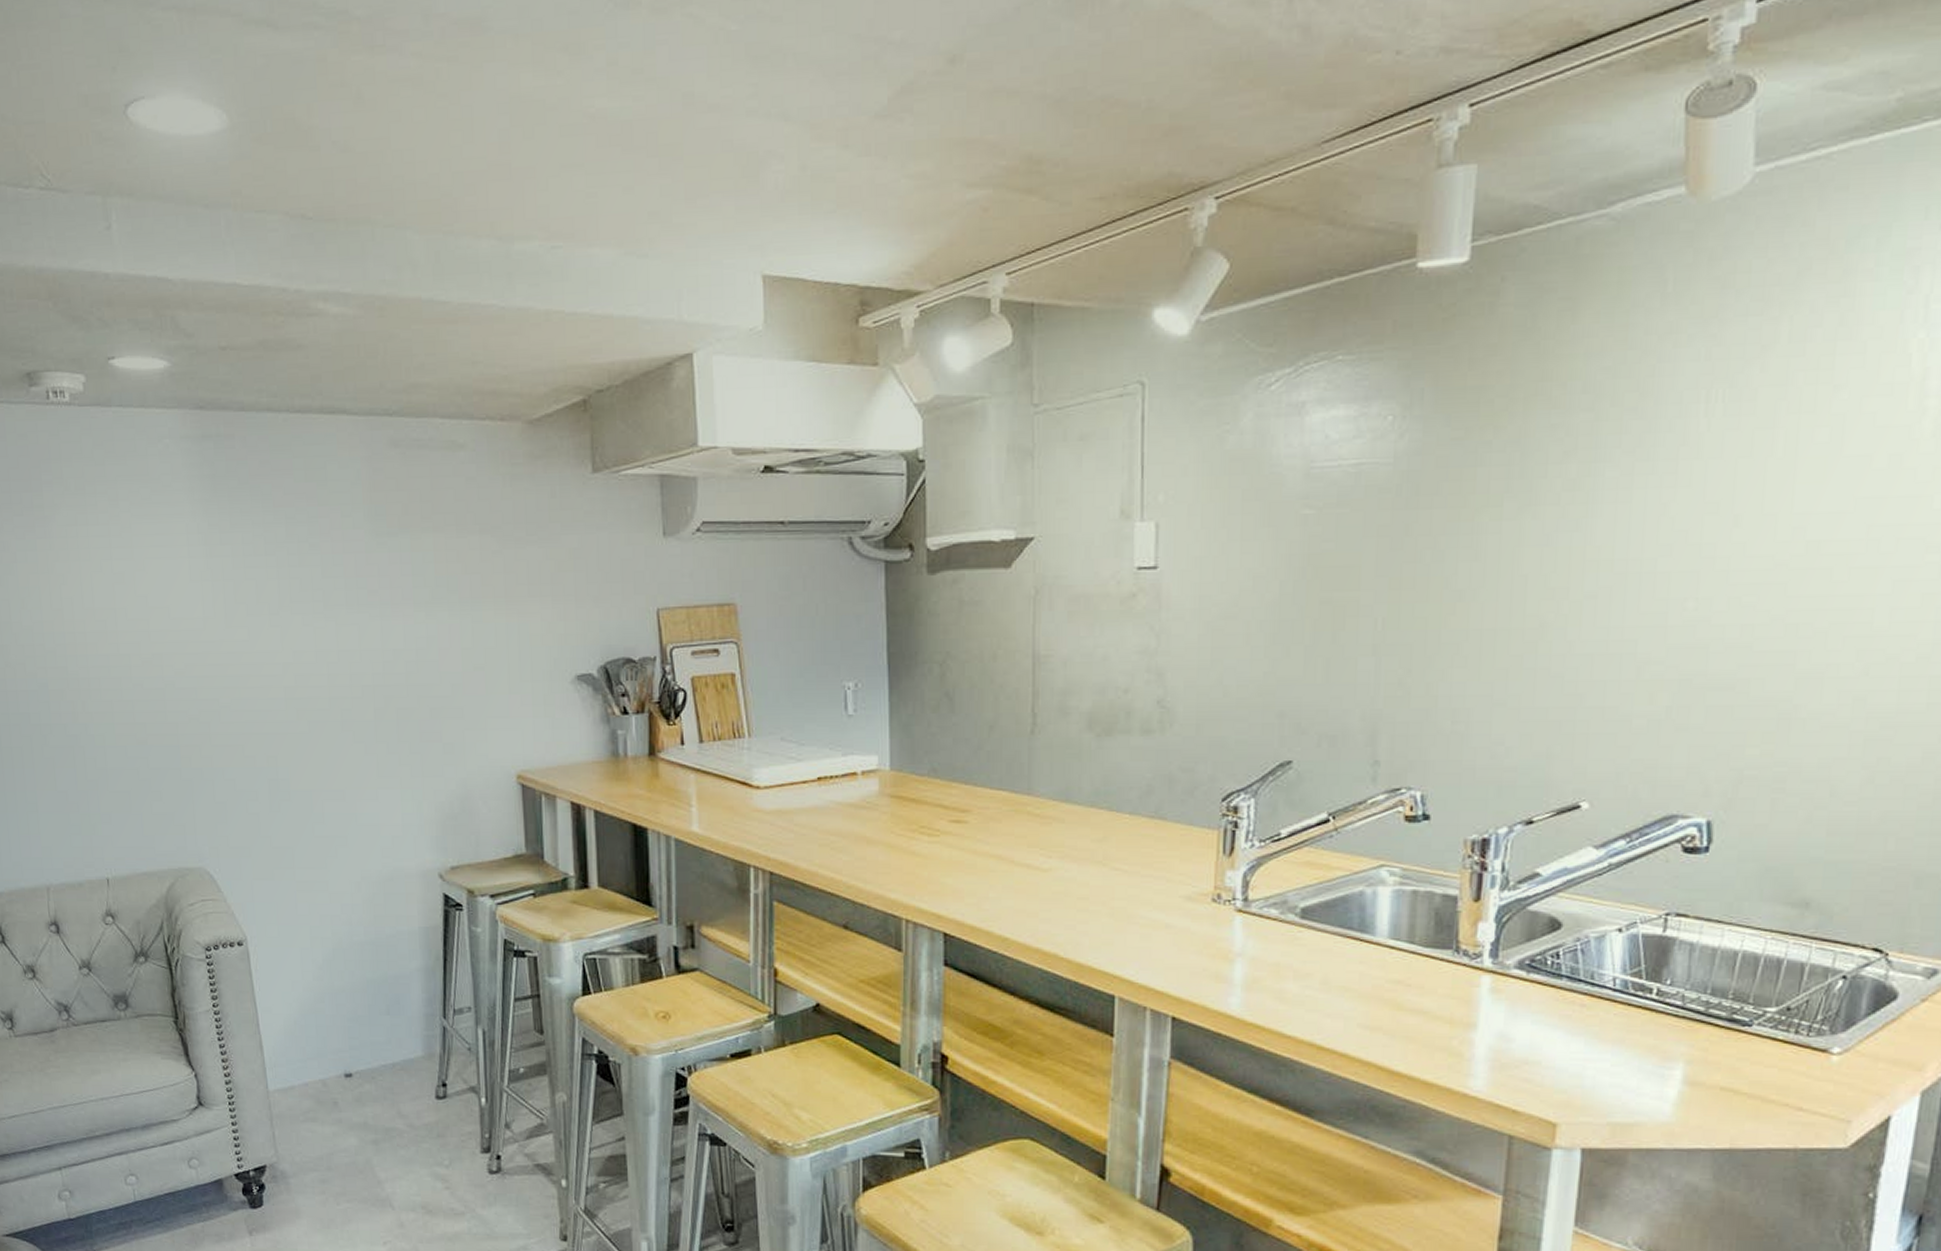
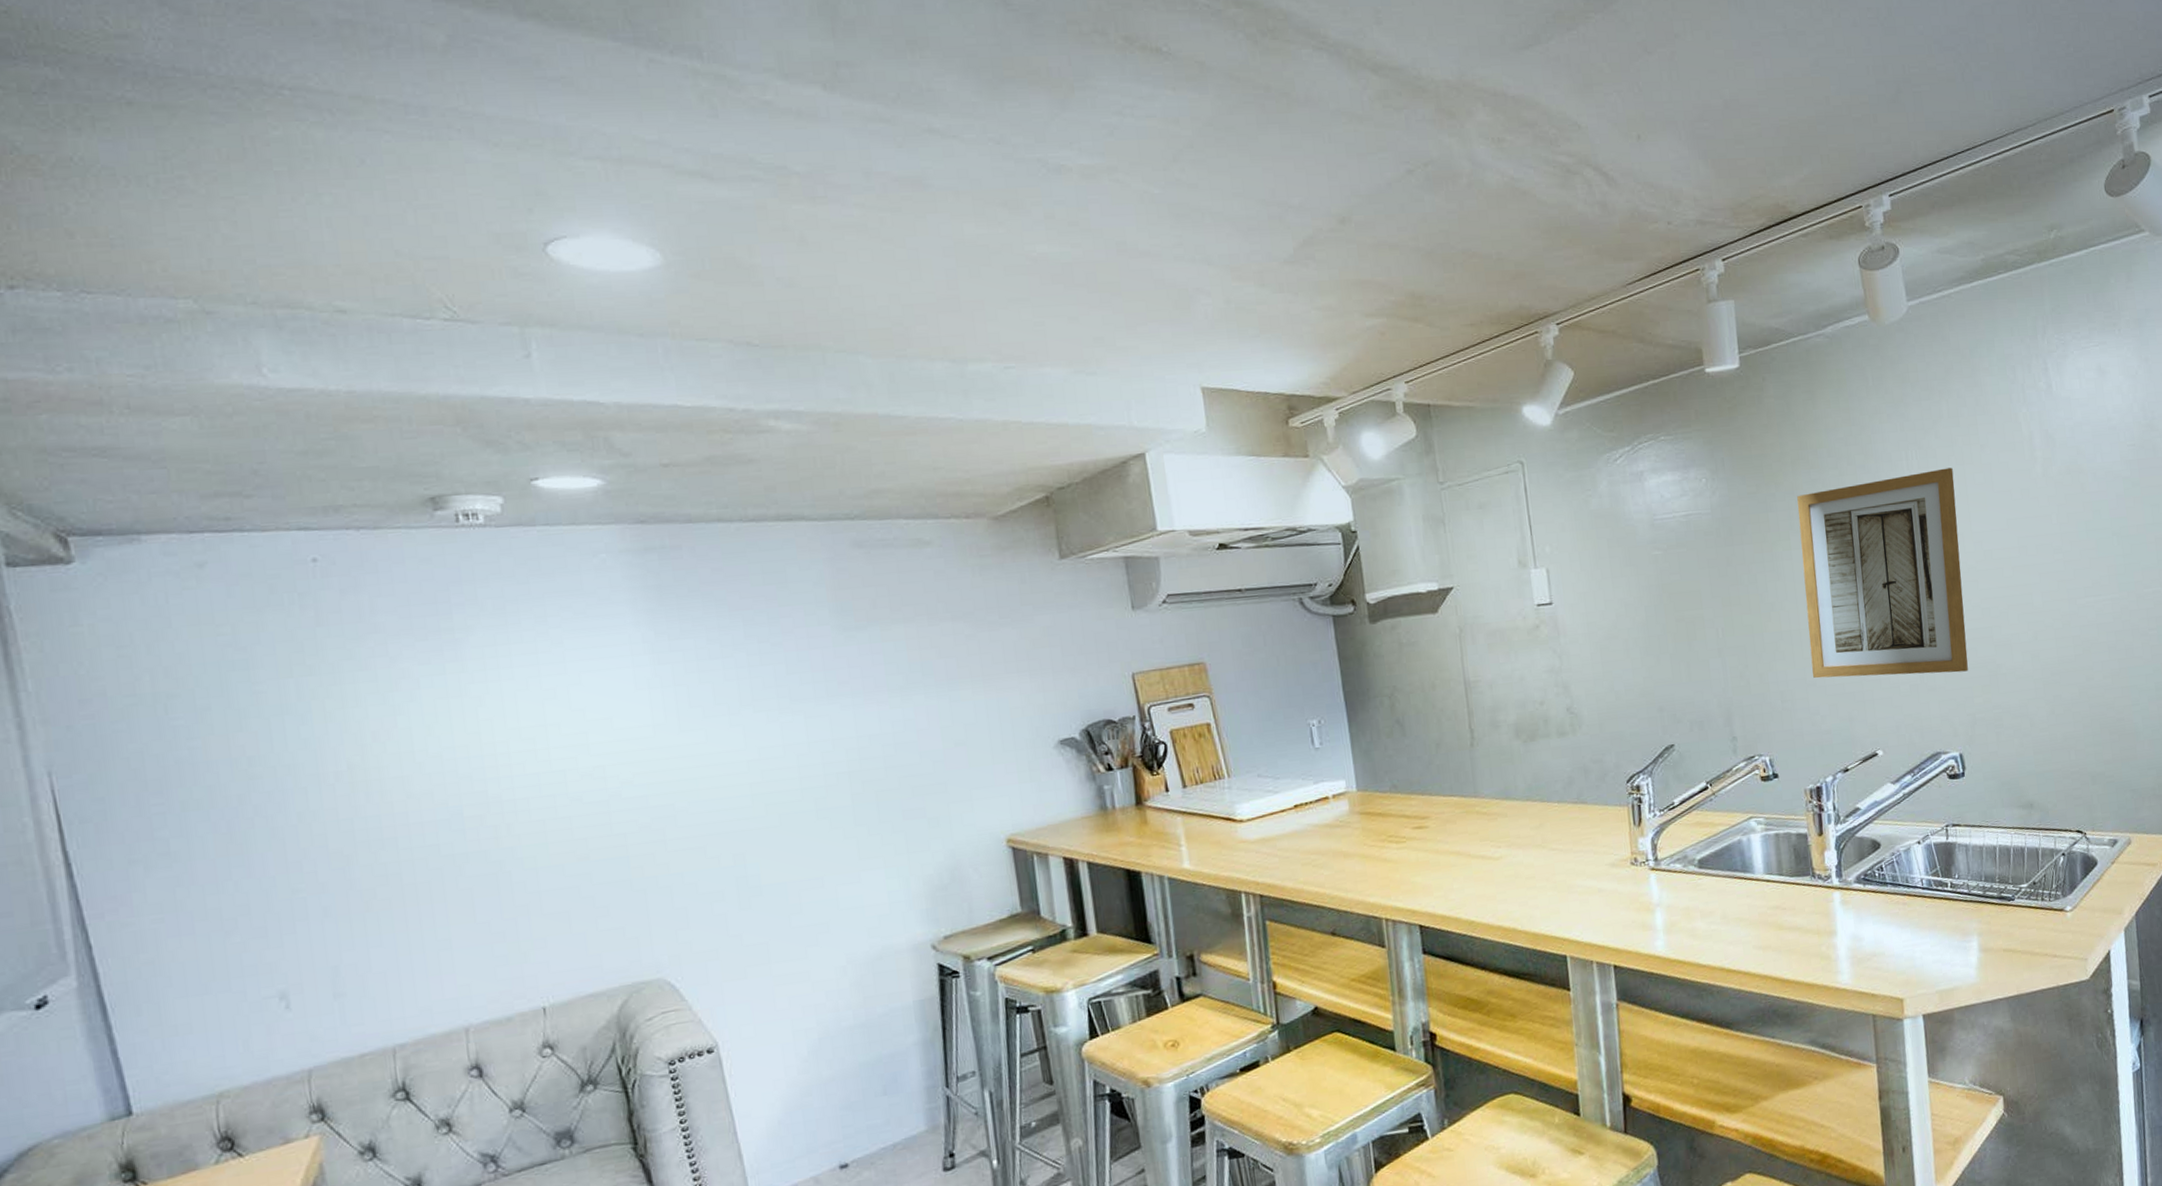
wall art: none [1502,417,1780,710] -> present [1797,467,1968,679]

